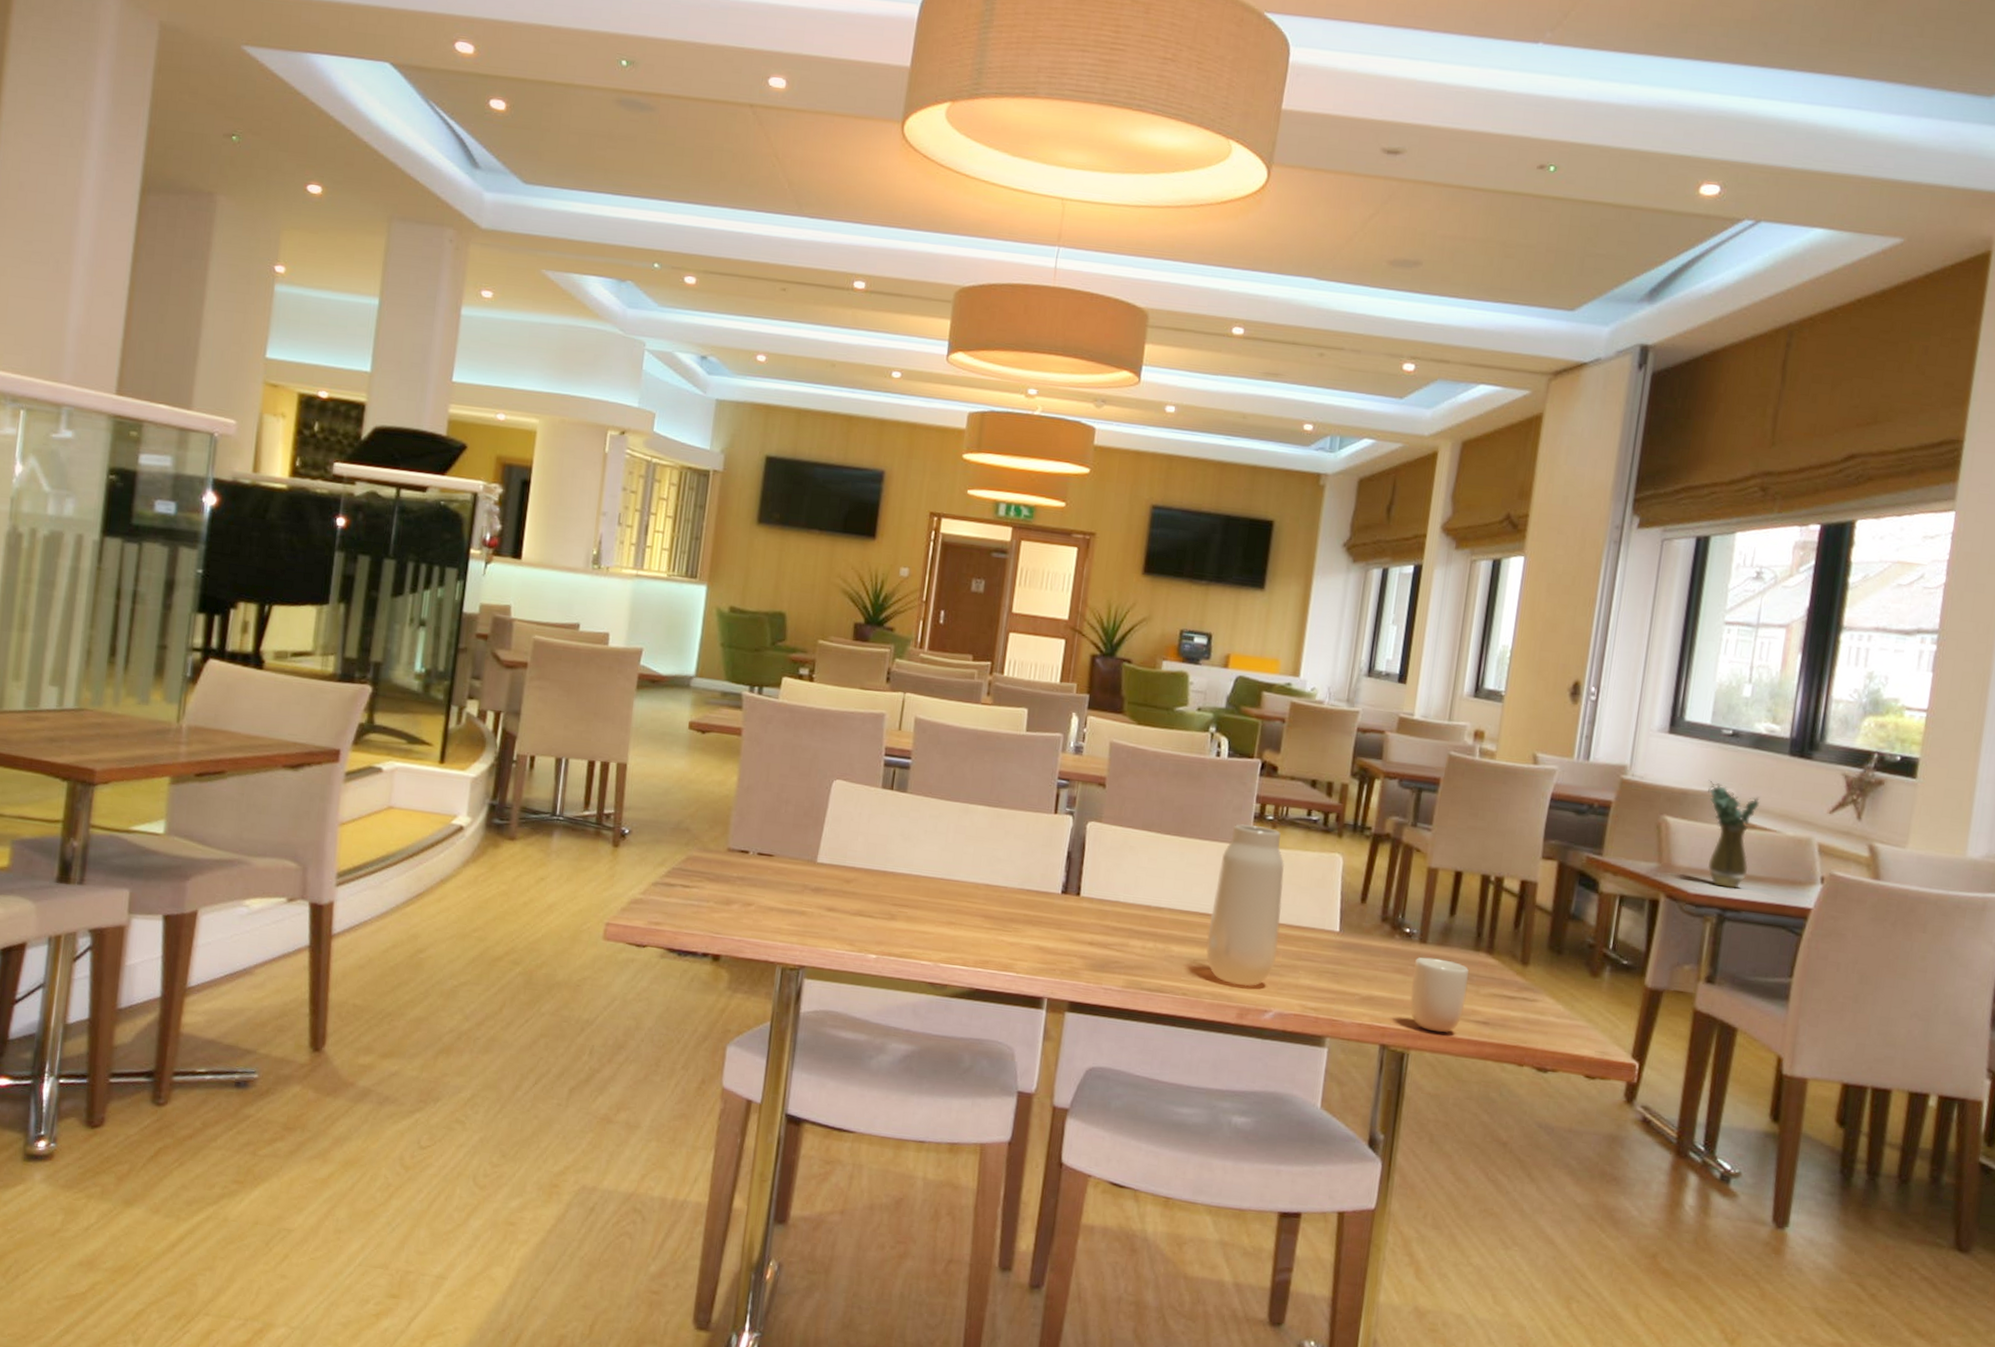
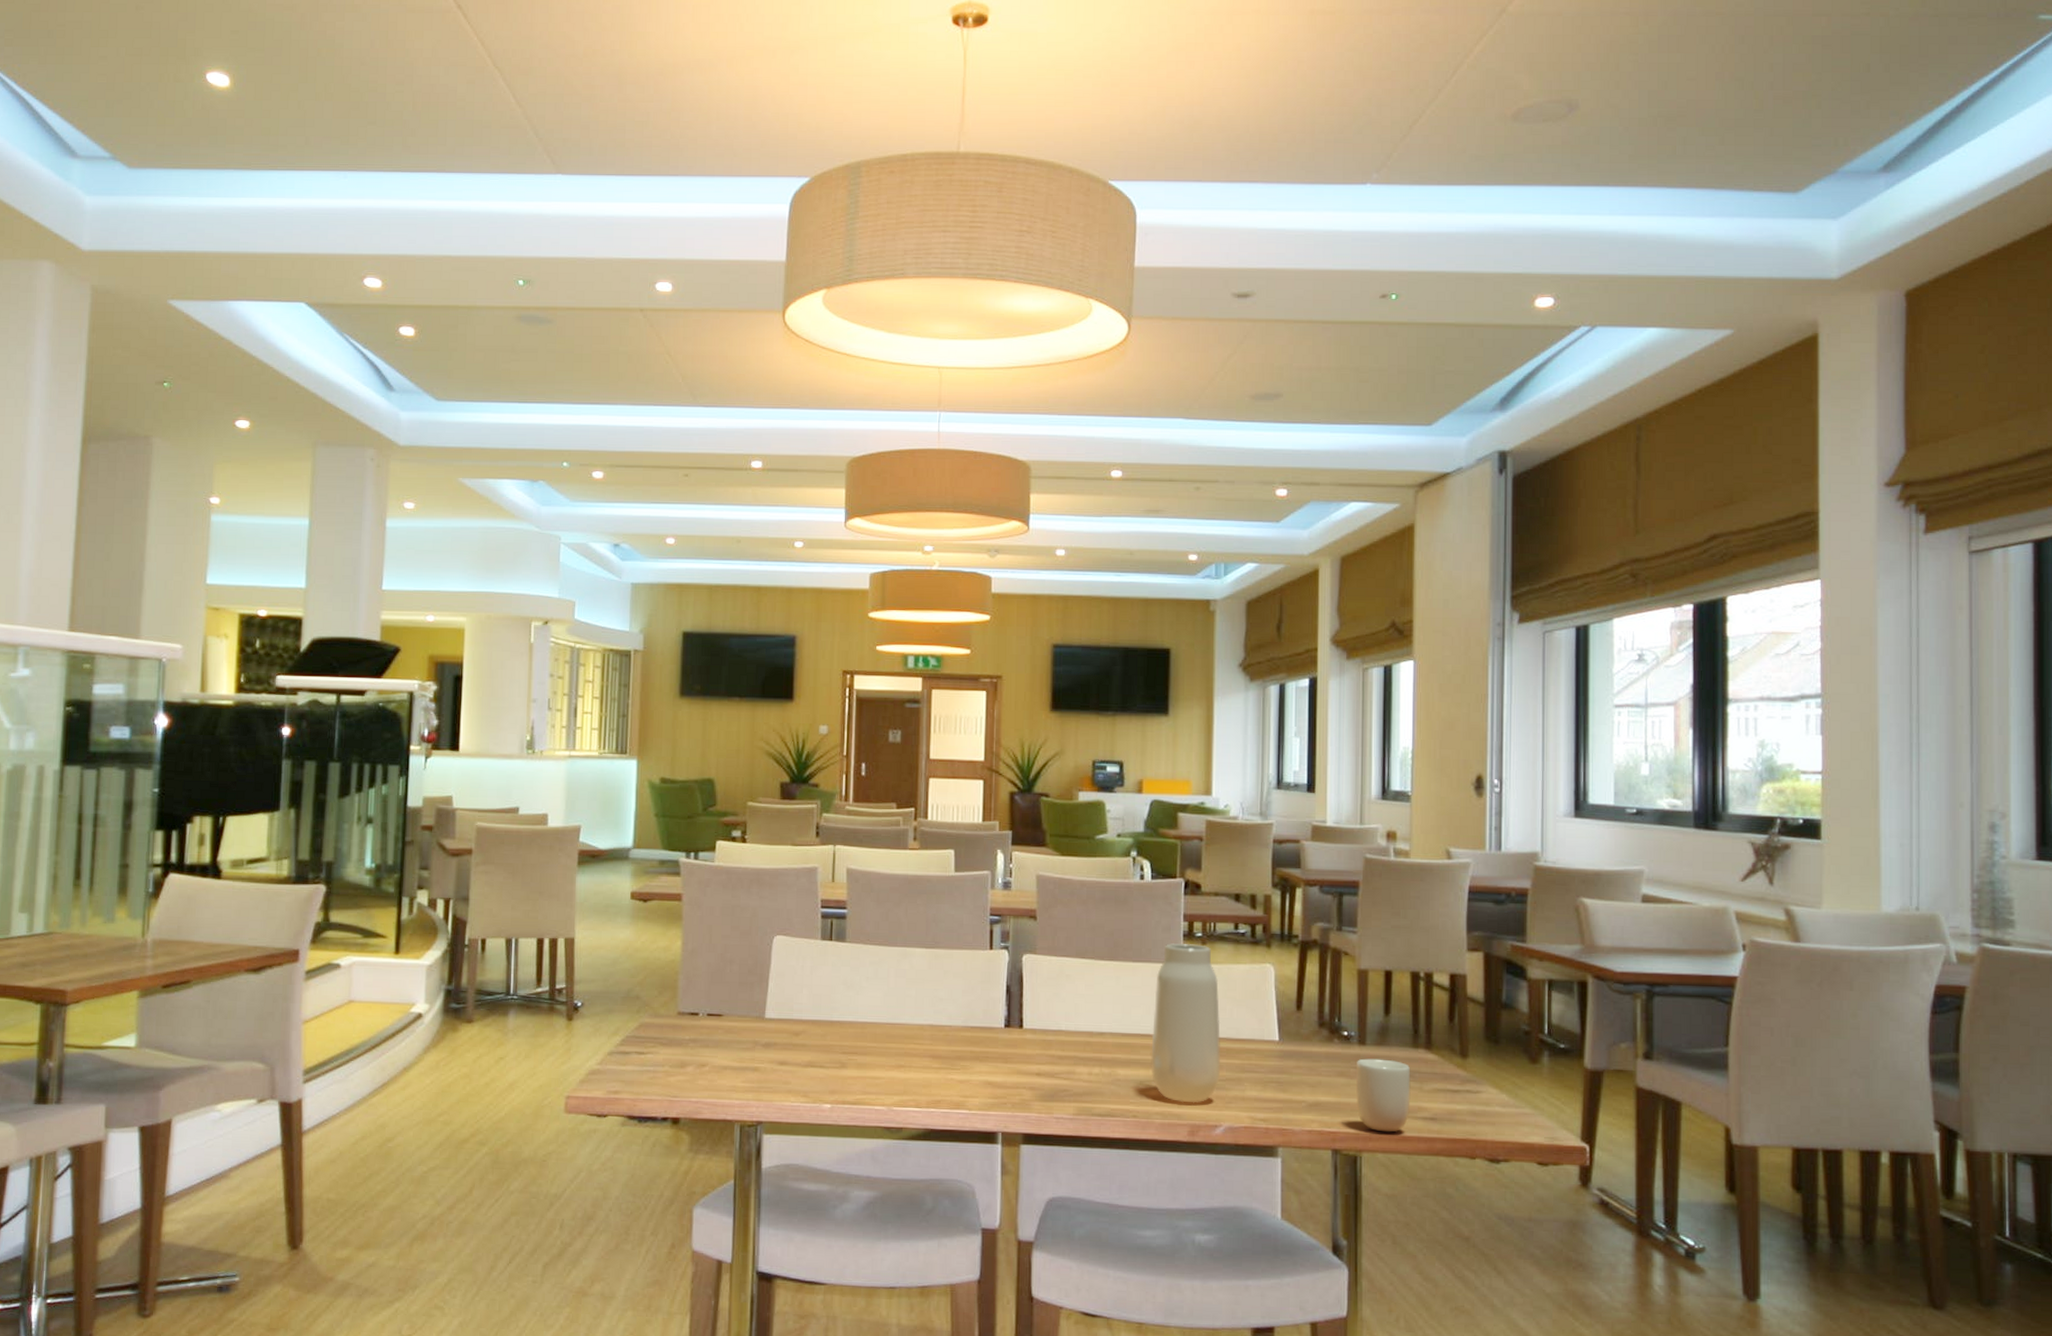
vase: present [1707,780,1760,889] -> none [1619,859,1672,964]

